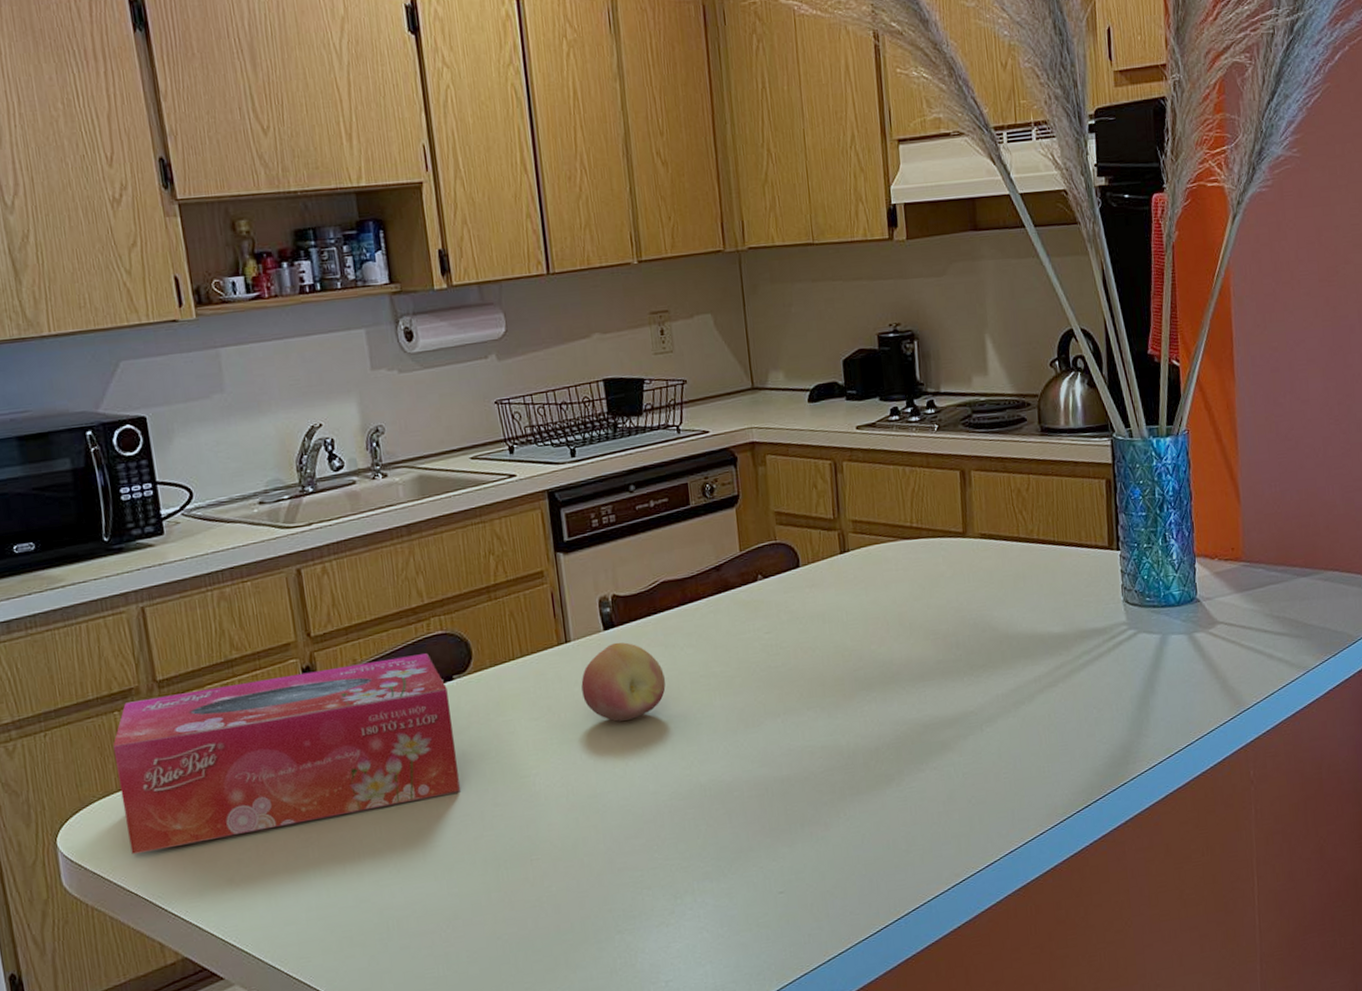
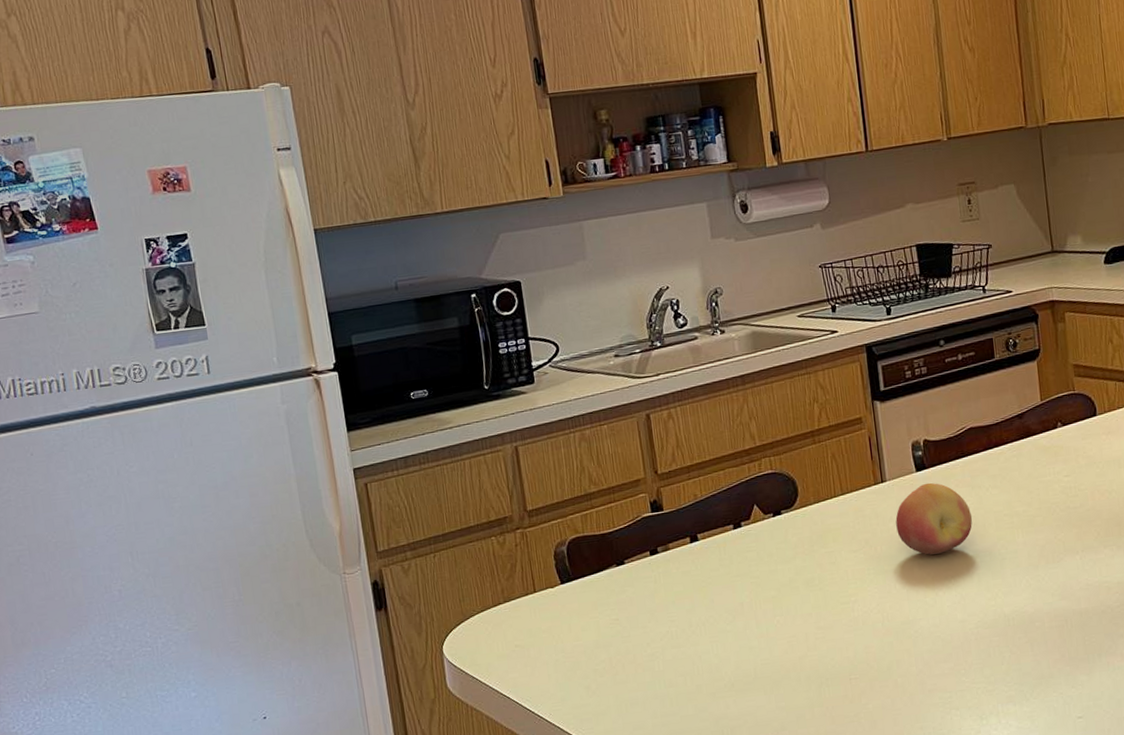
tissue box: present [112,653,461,854] -> none [490,490,788,662]

